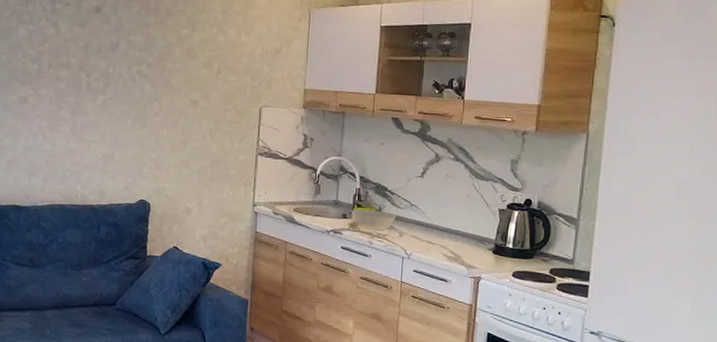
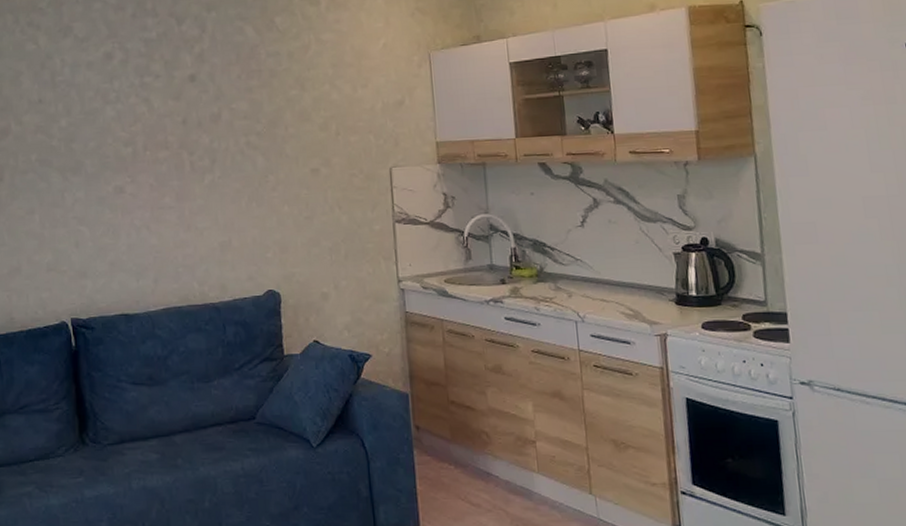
bowl: present [350,209,396,232] -> none [509,270,561,295]

